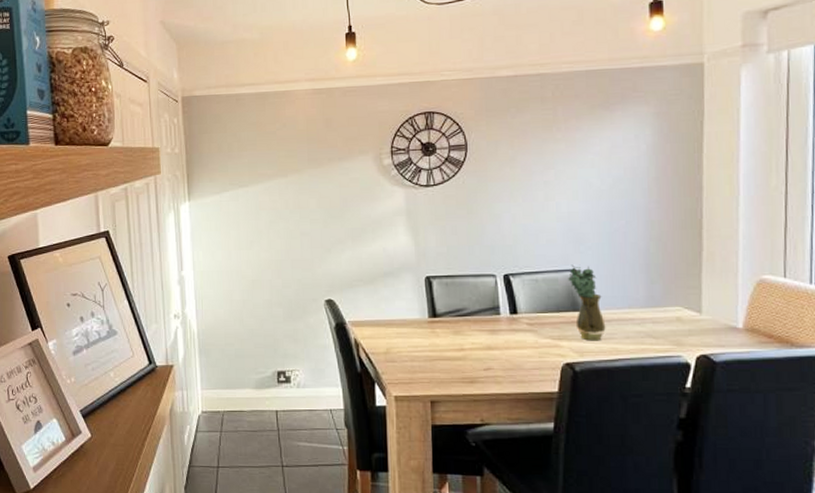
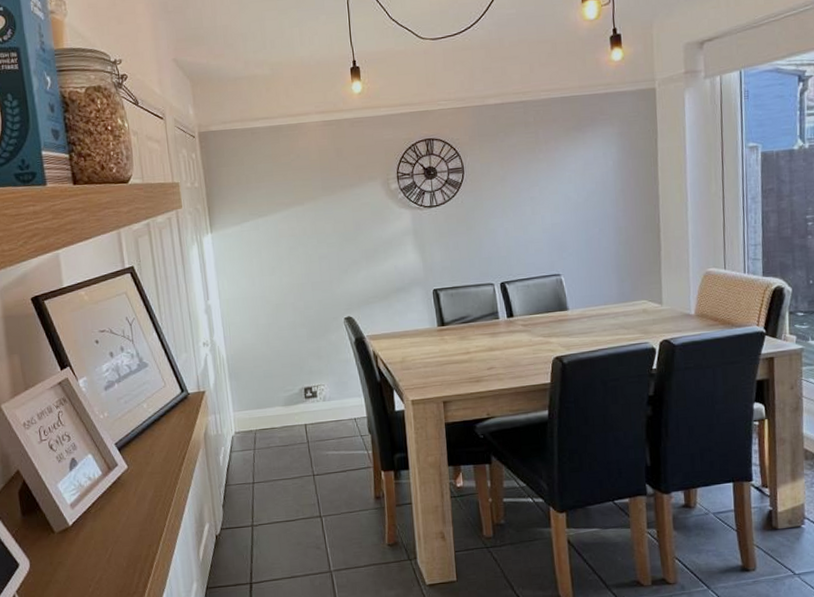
vase: present [568,264,606,341] -> none [554,270,587,336]

